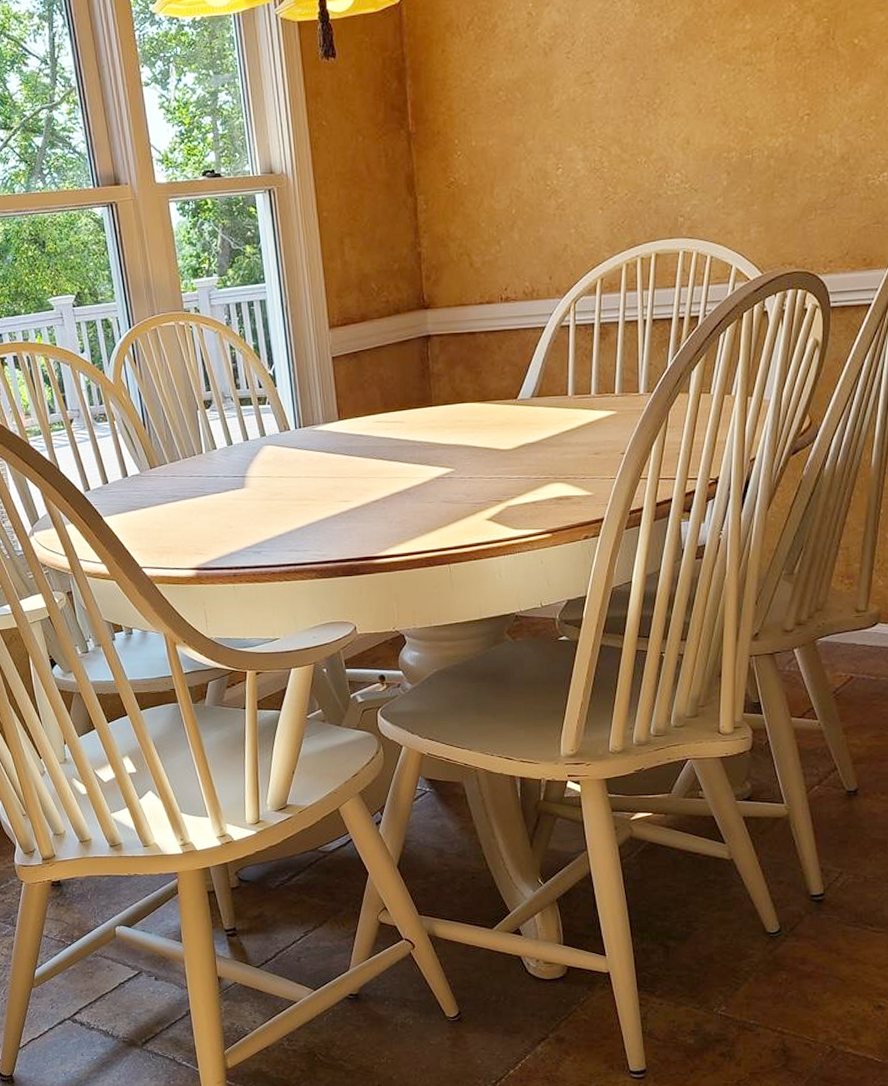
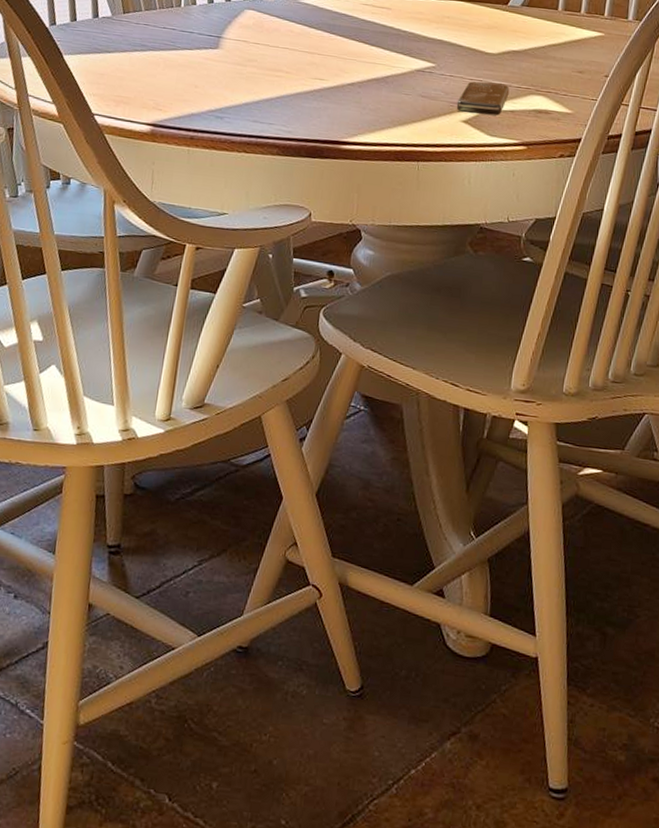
mobile phone: none [479,477,529,511] -> present [456,81,510,116]

